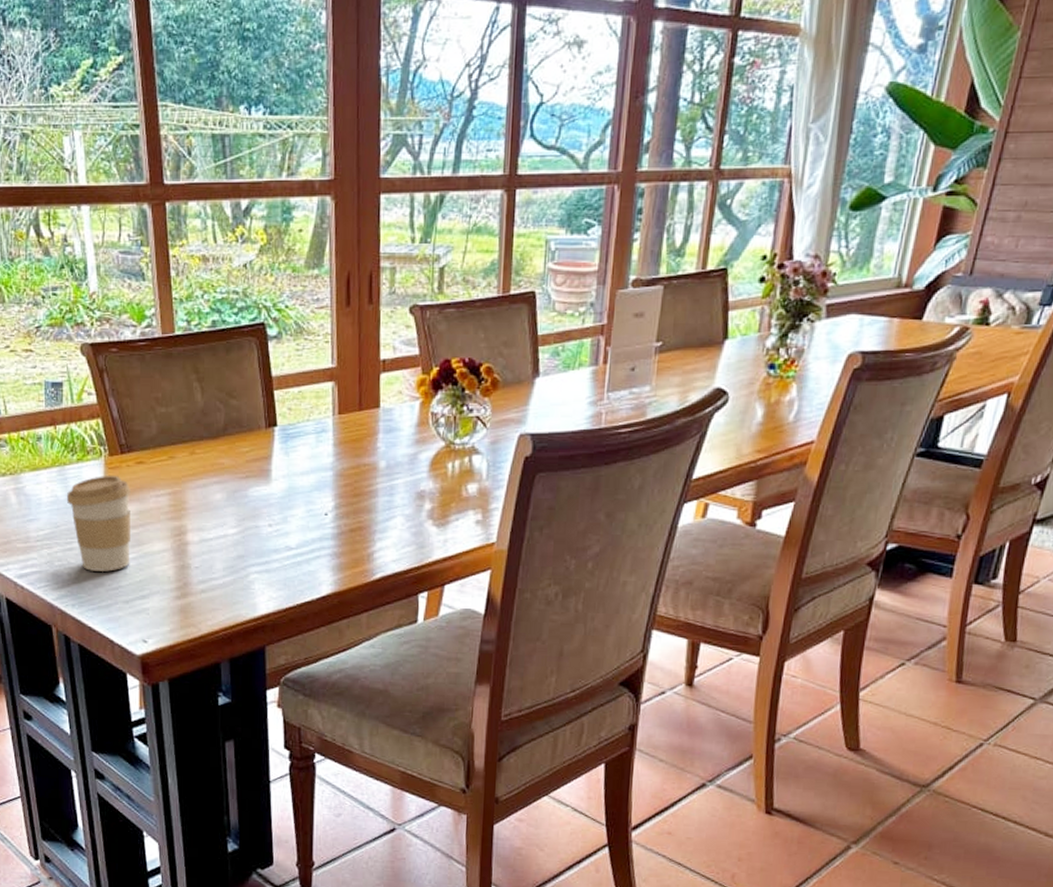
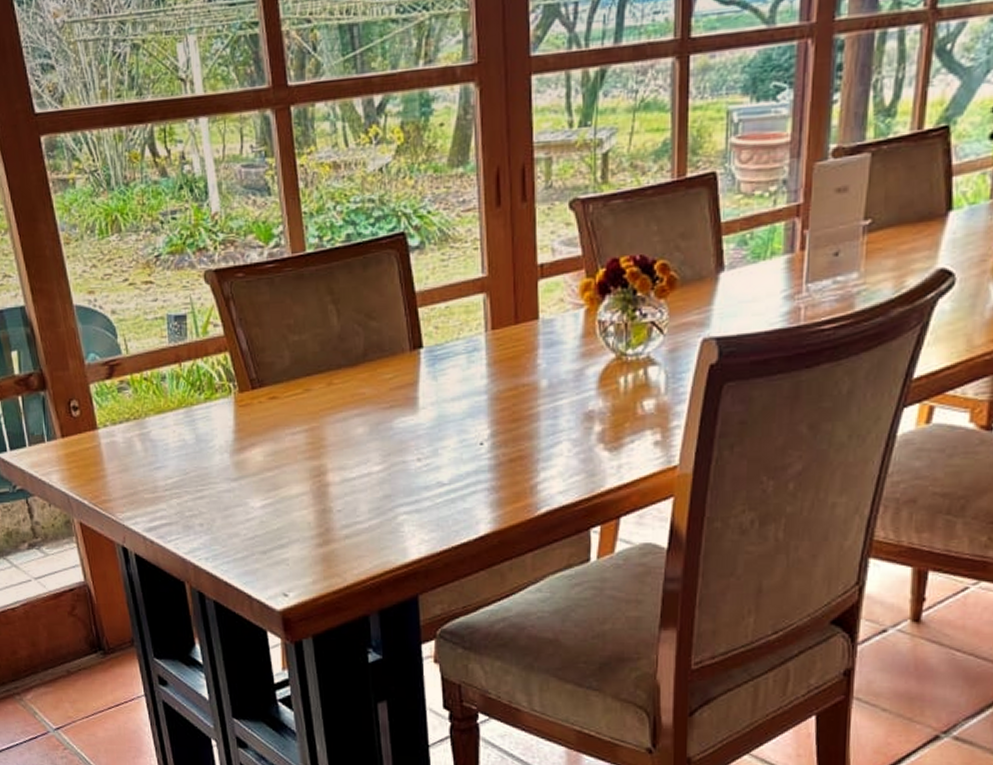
coffee cup: present [67,476,130,572] -> none [196,414,266,520]

